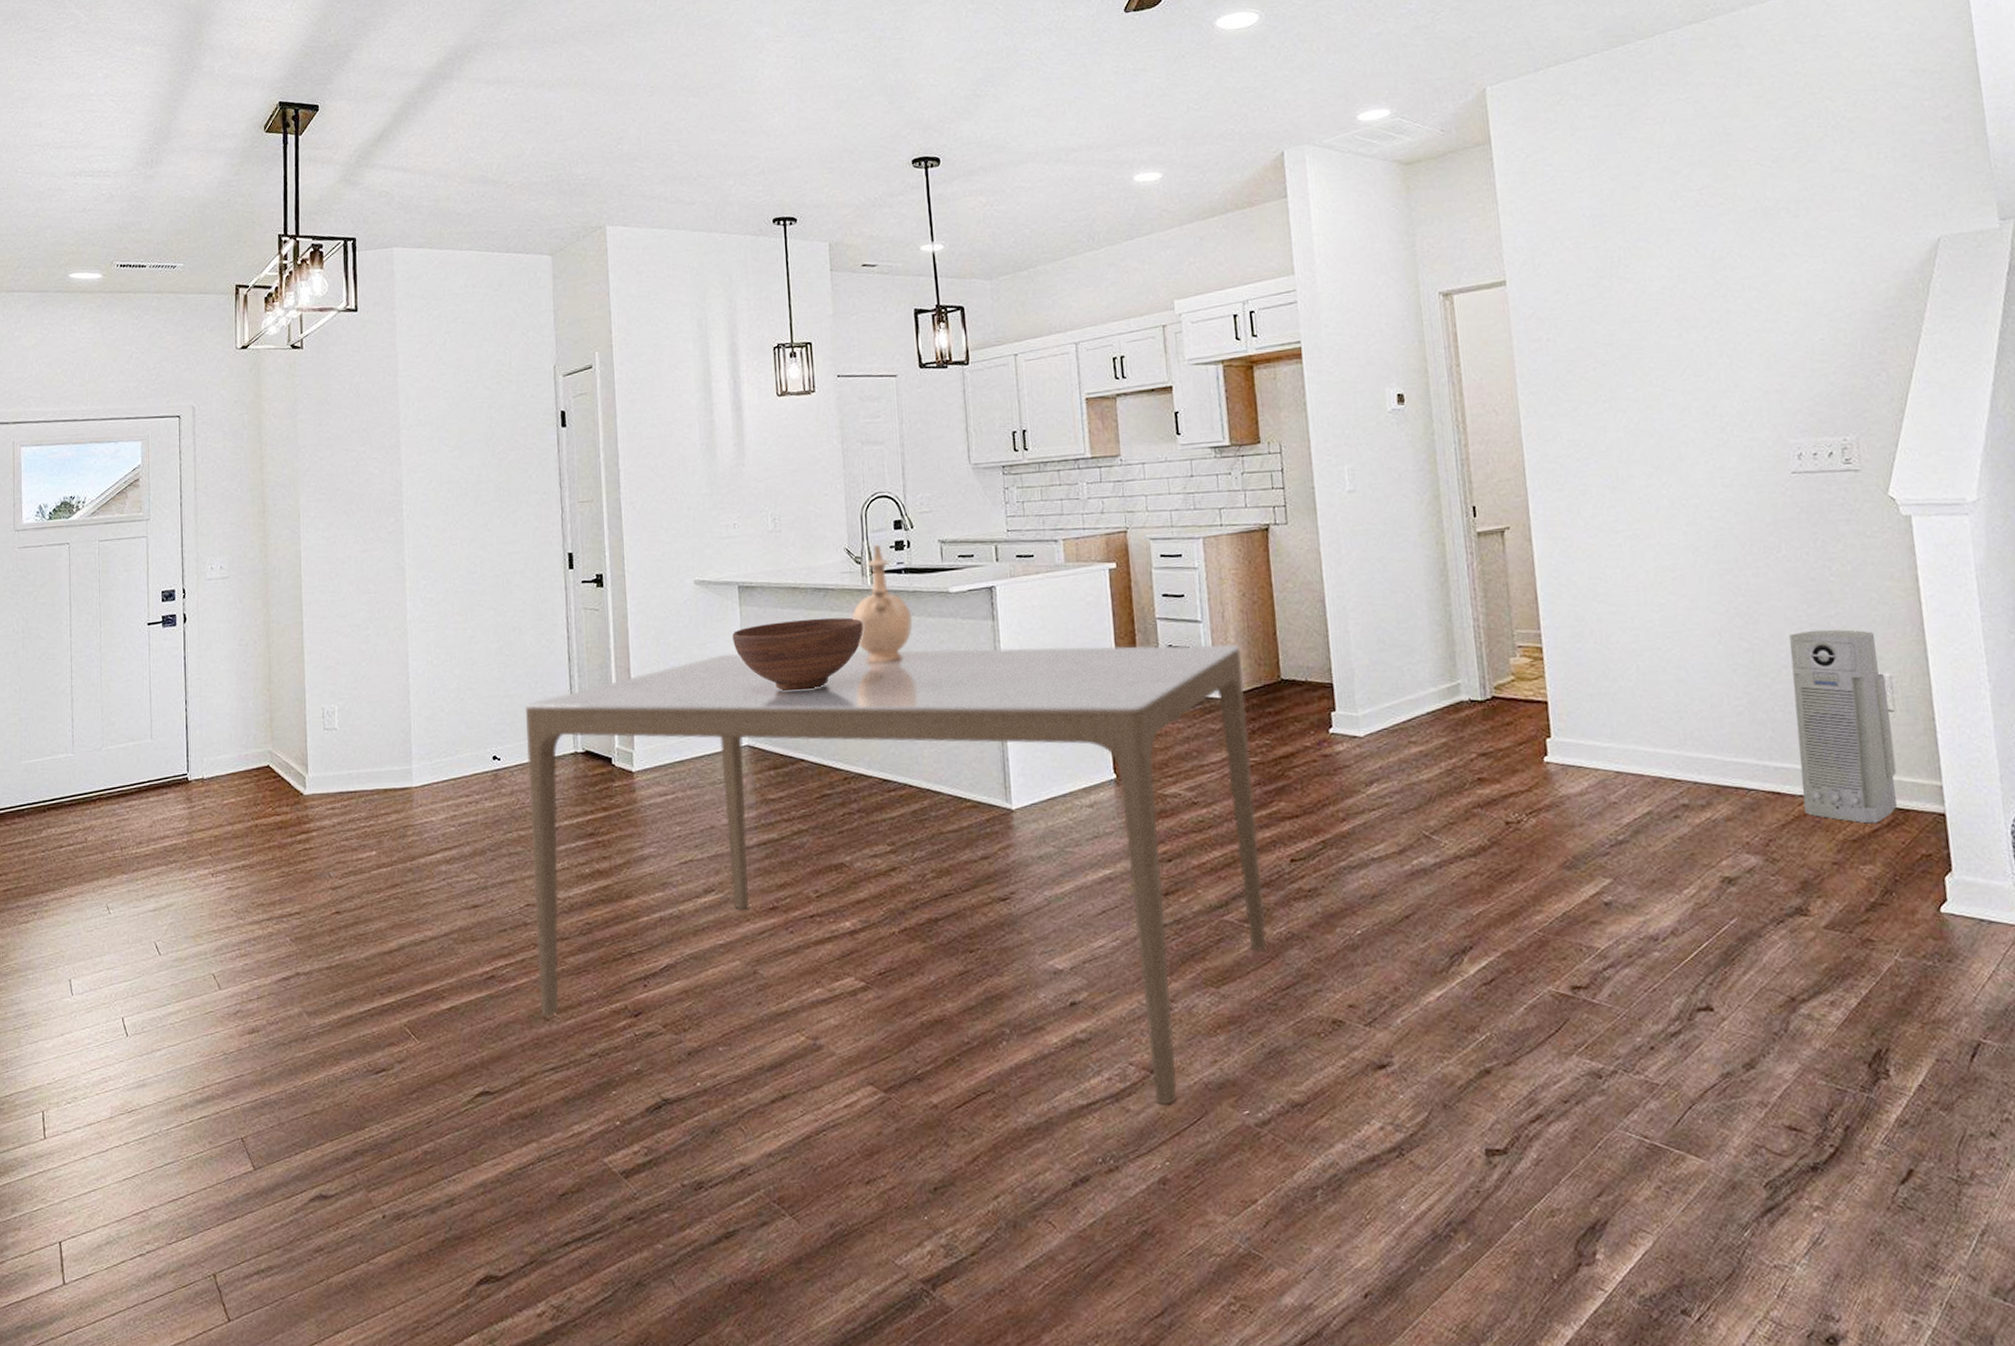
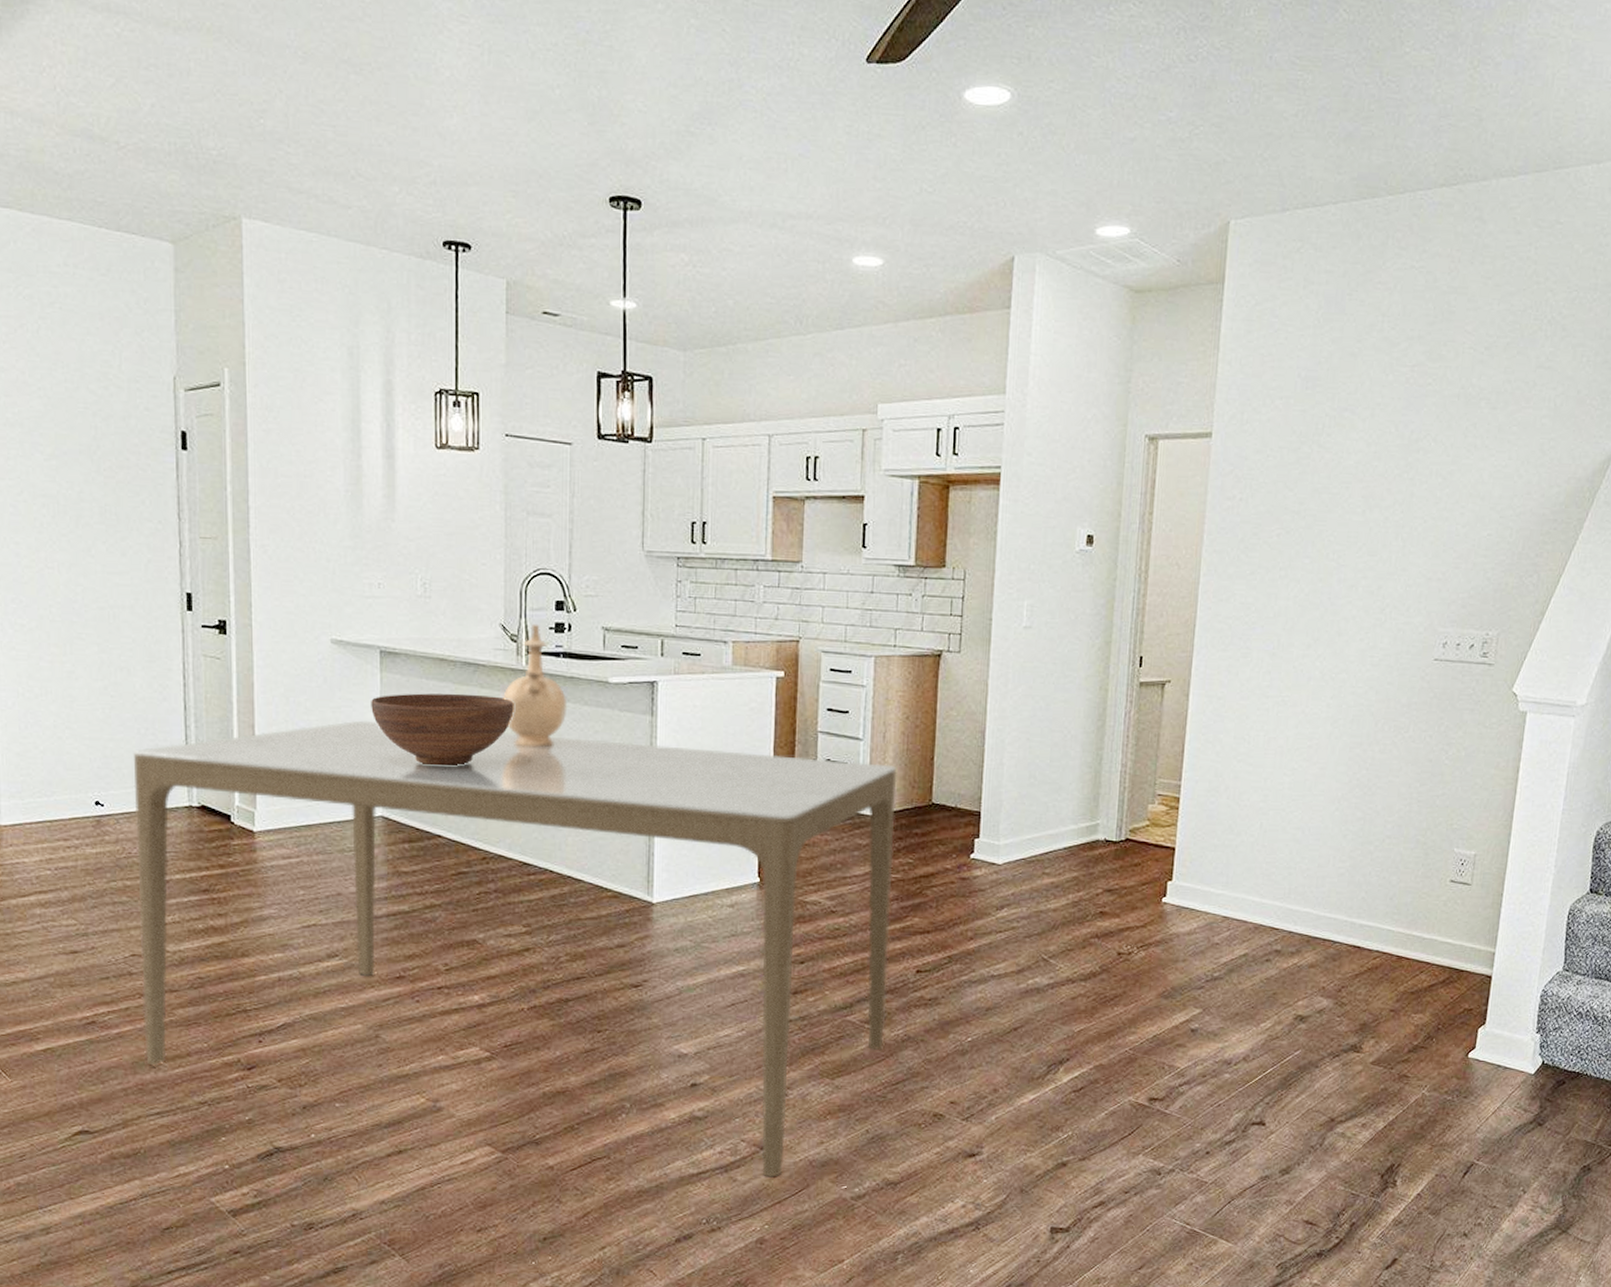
air purifier: present [1789,629,1897,824] -> none [1377,806,1471,980]

